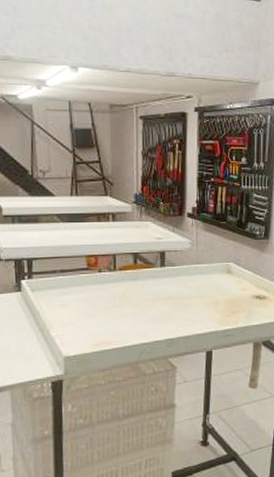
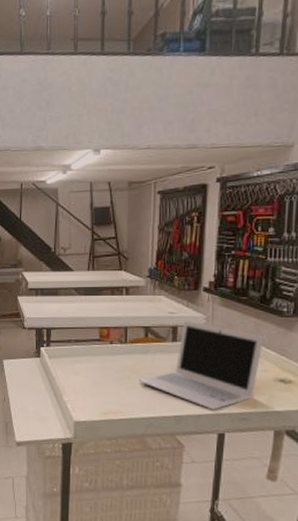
laptop: none [130,245,241,330] -> present [139,320,264,410]

